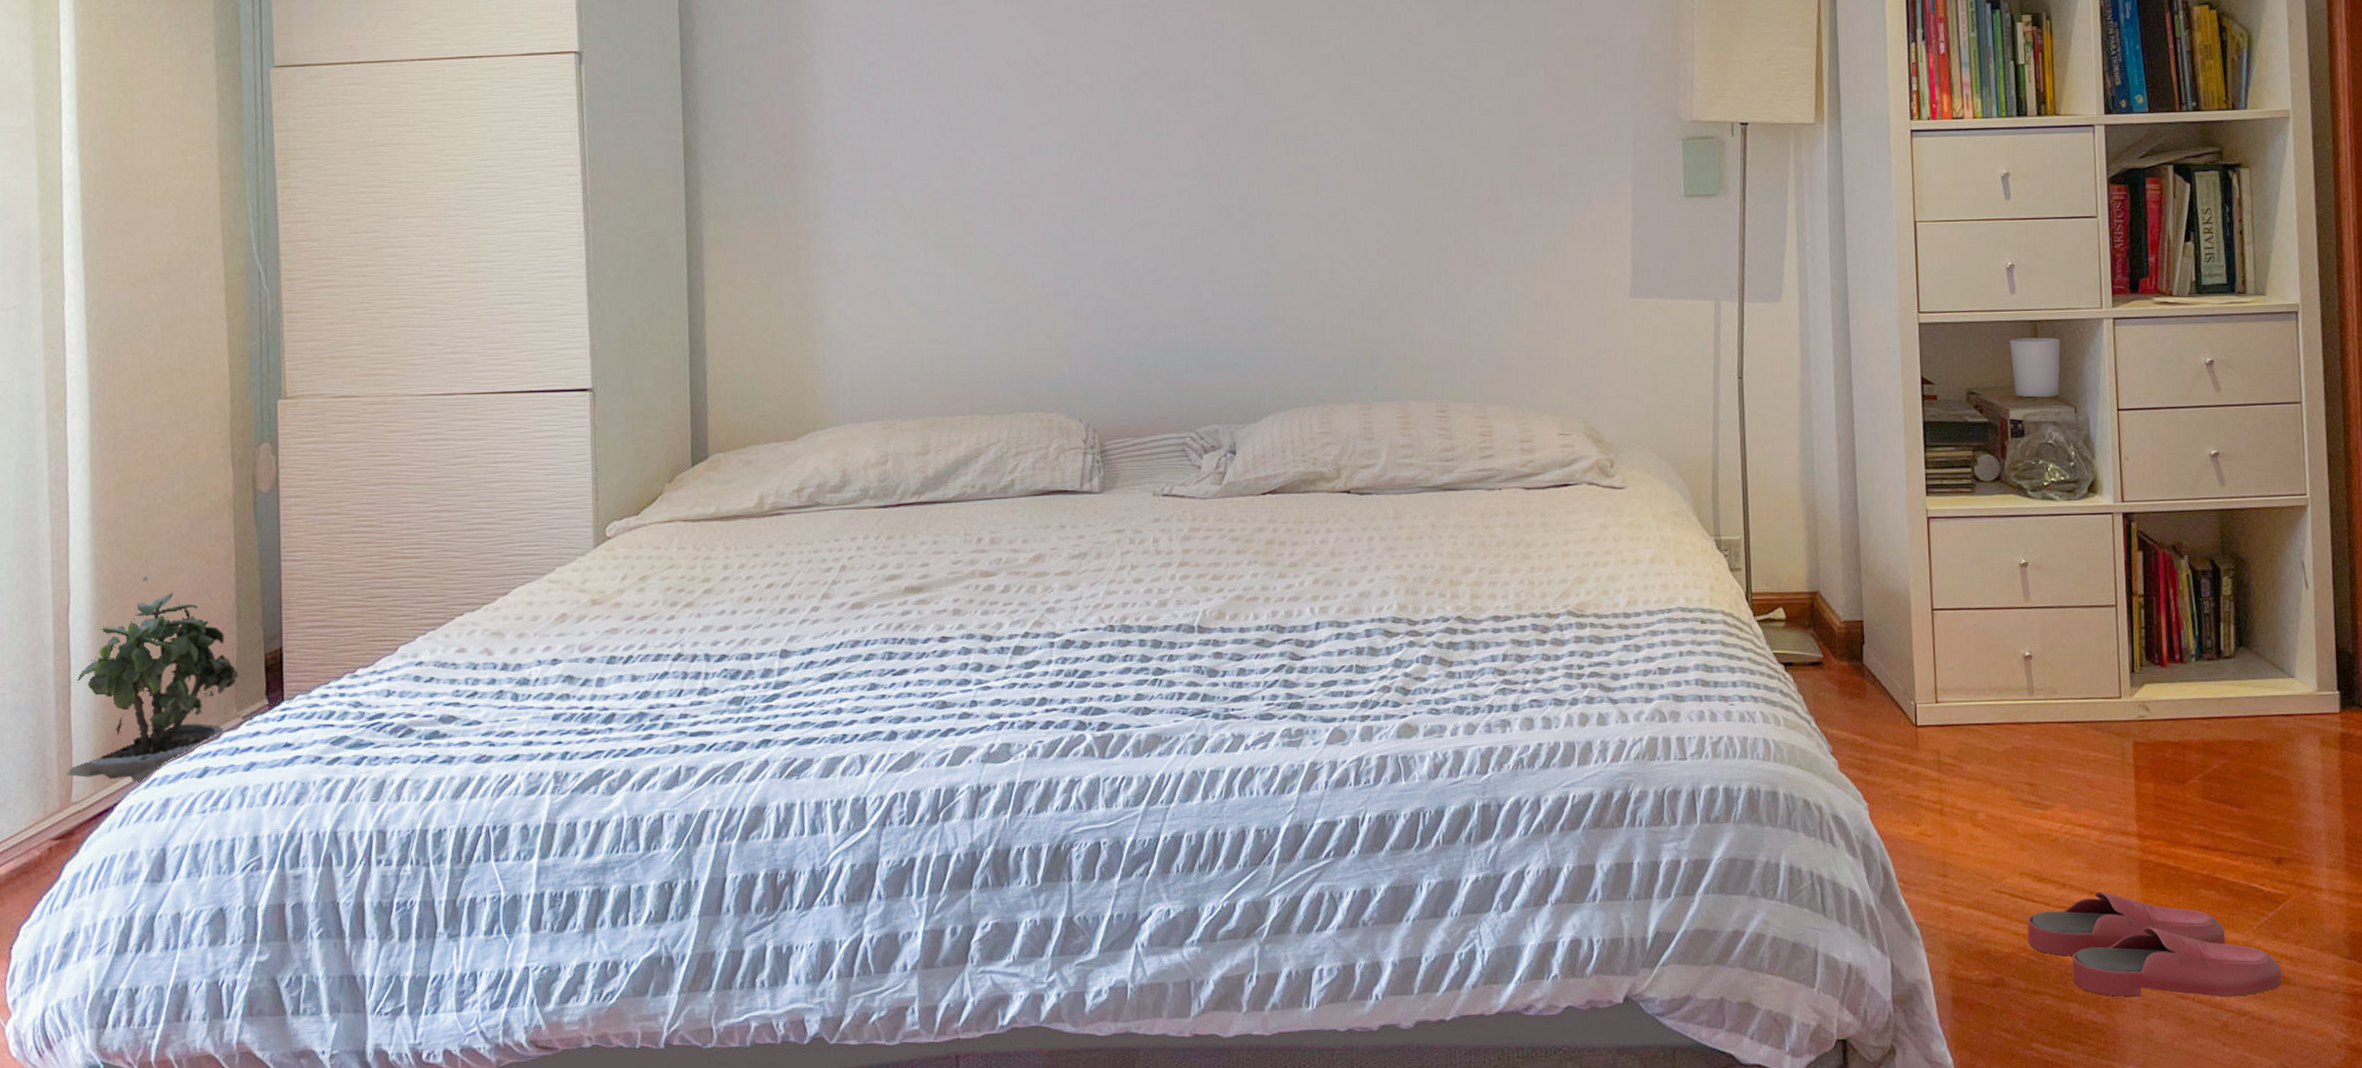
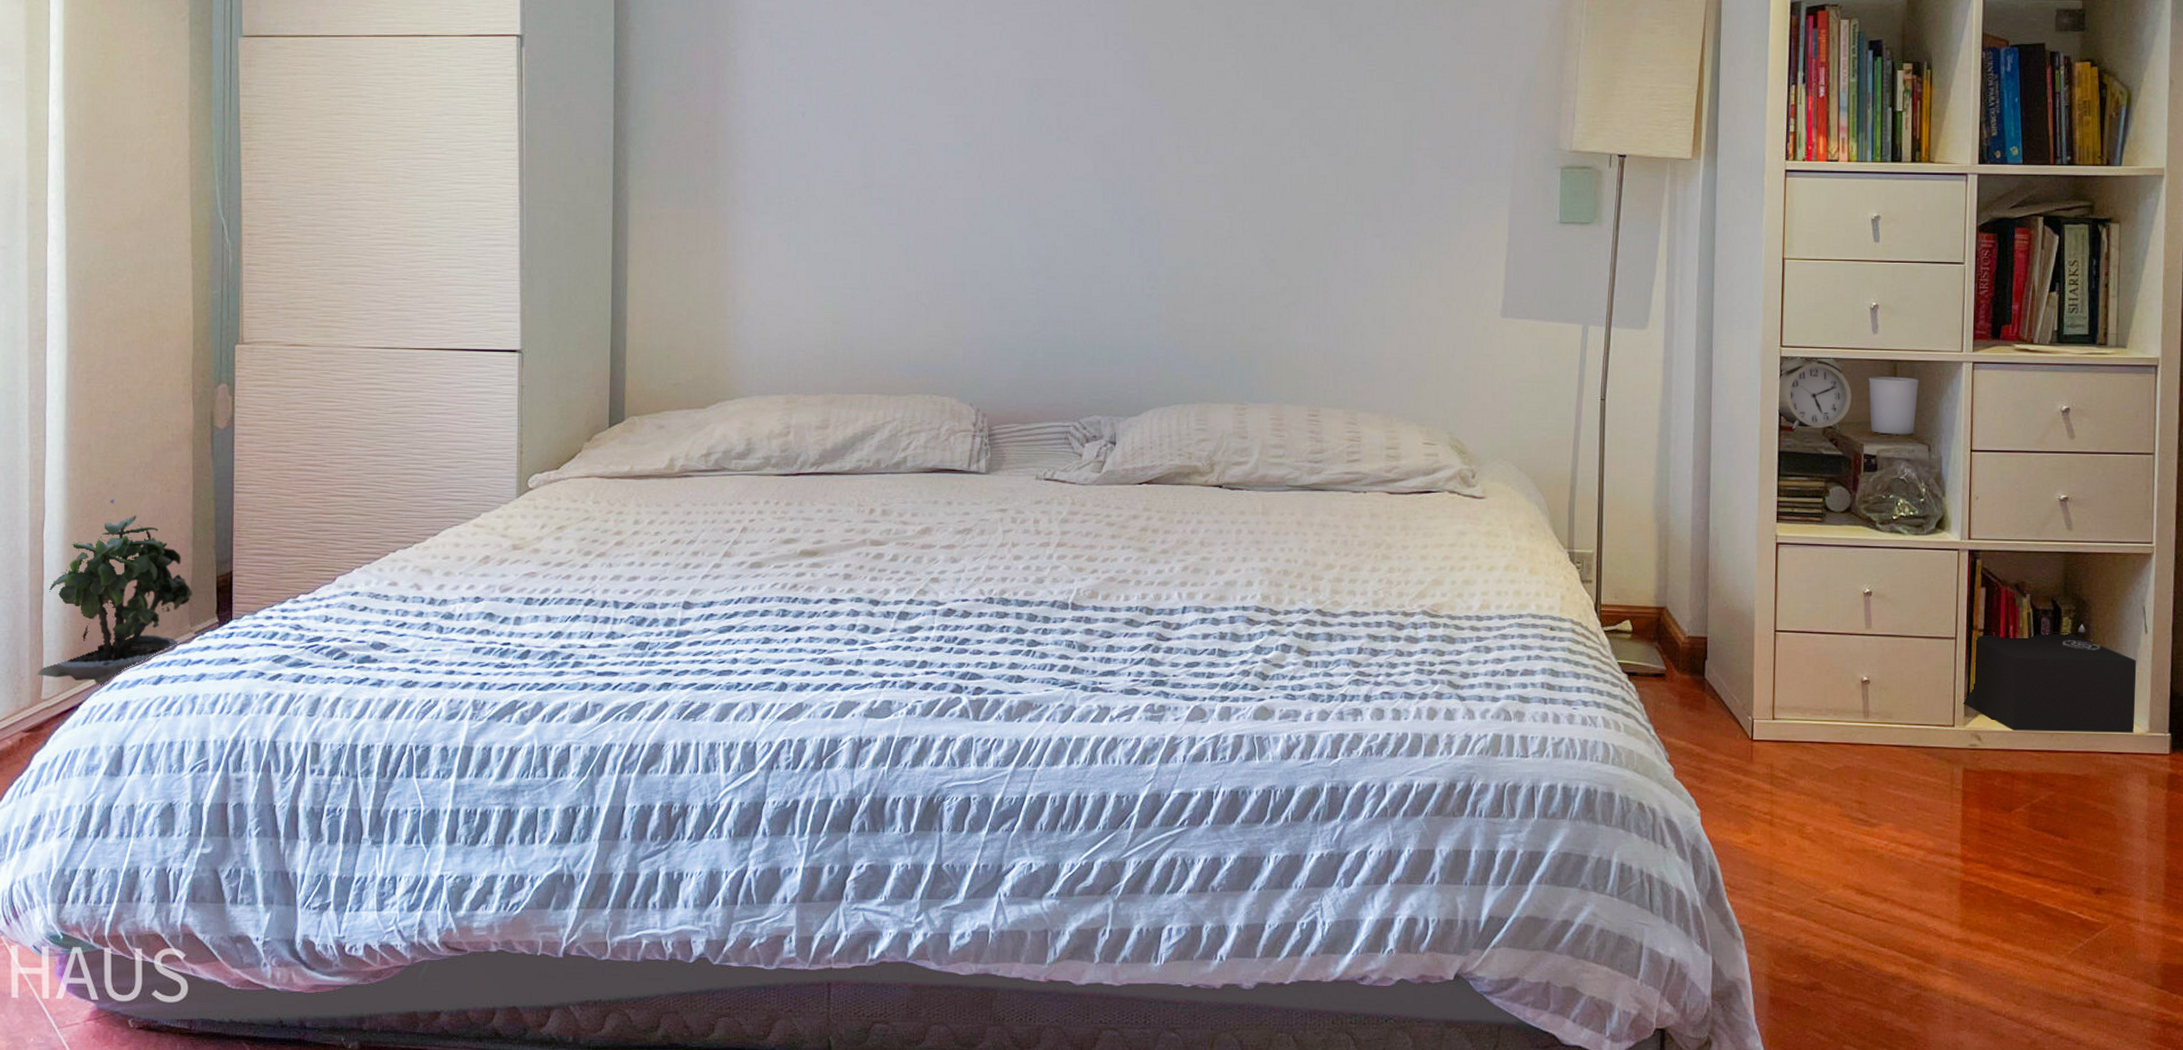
alarm clock: none [1917,320,1993,398] -> present [1776,355,1851,430]
slippers: present [2027,891,2281,997] -> none [1847,907,2092,1016]
decorative box: none [2128,583,2302,699] -> present [1963,624,2136,733]

